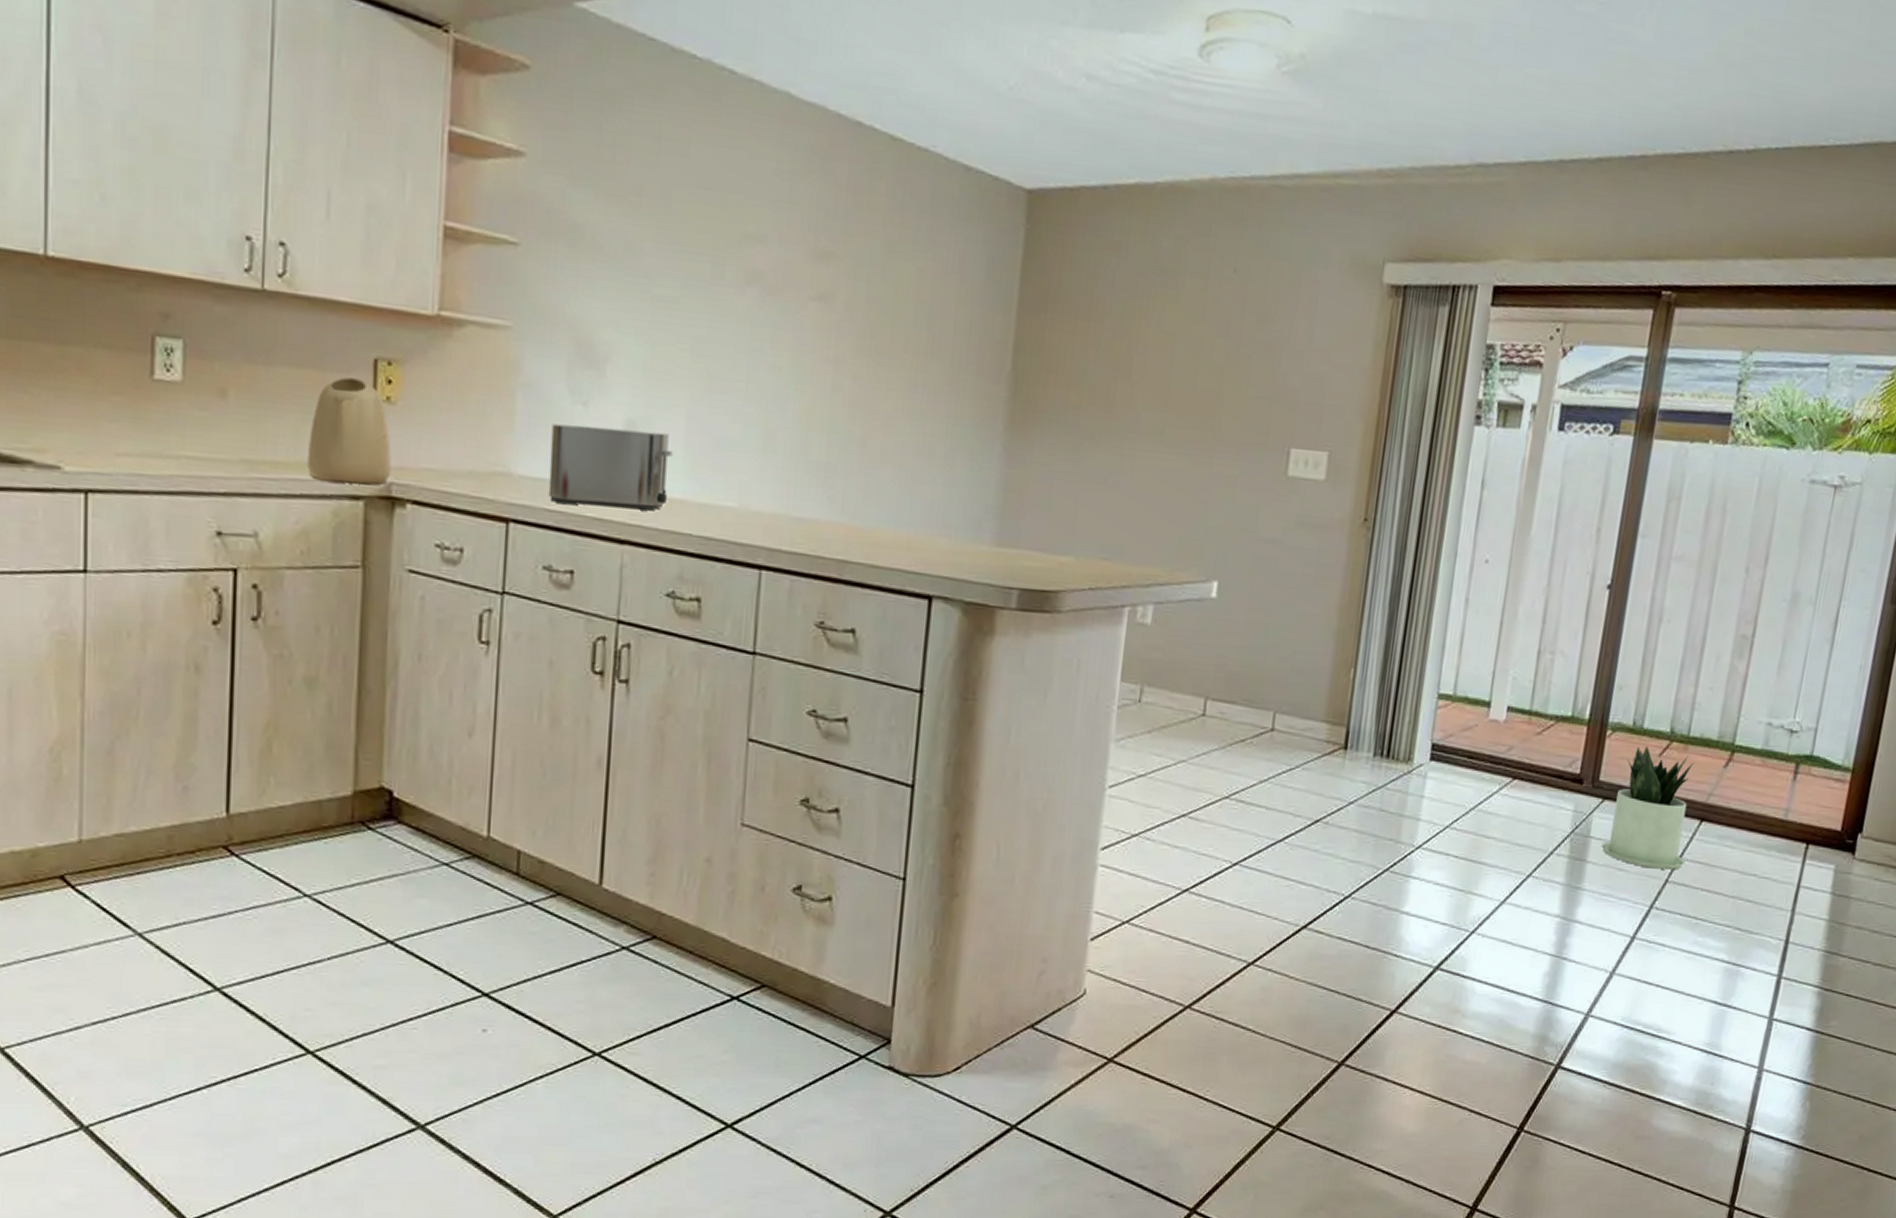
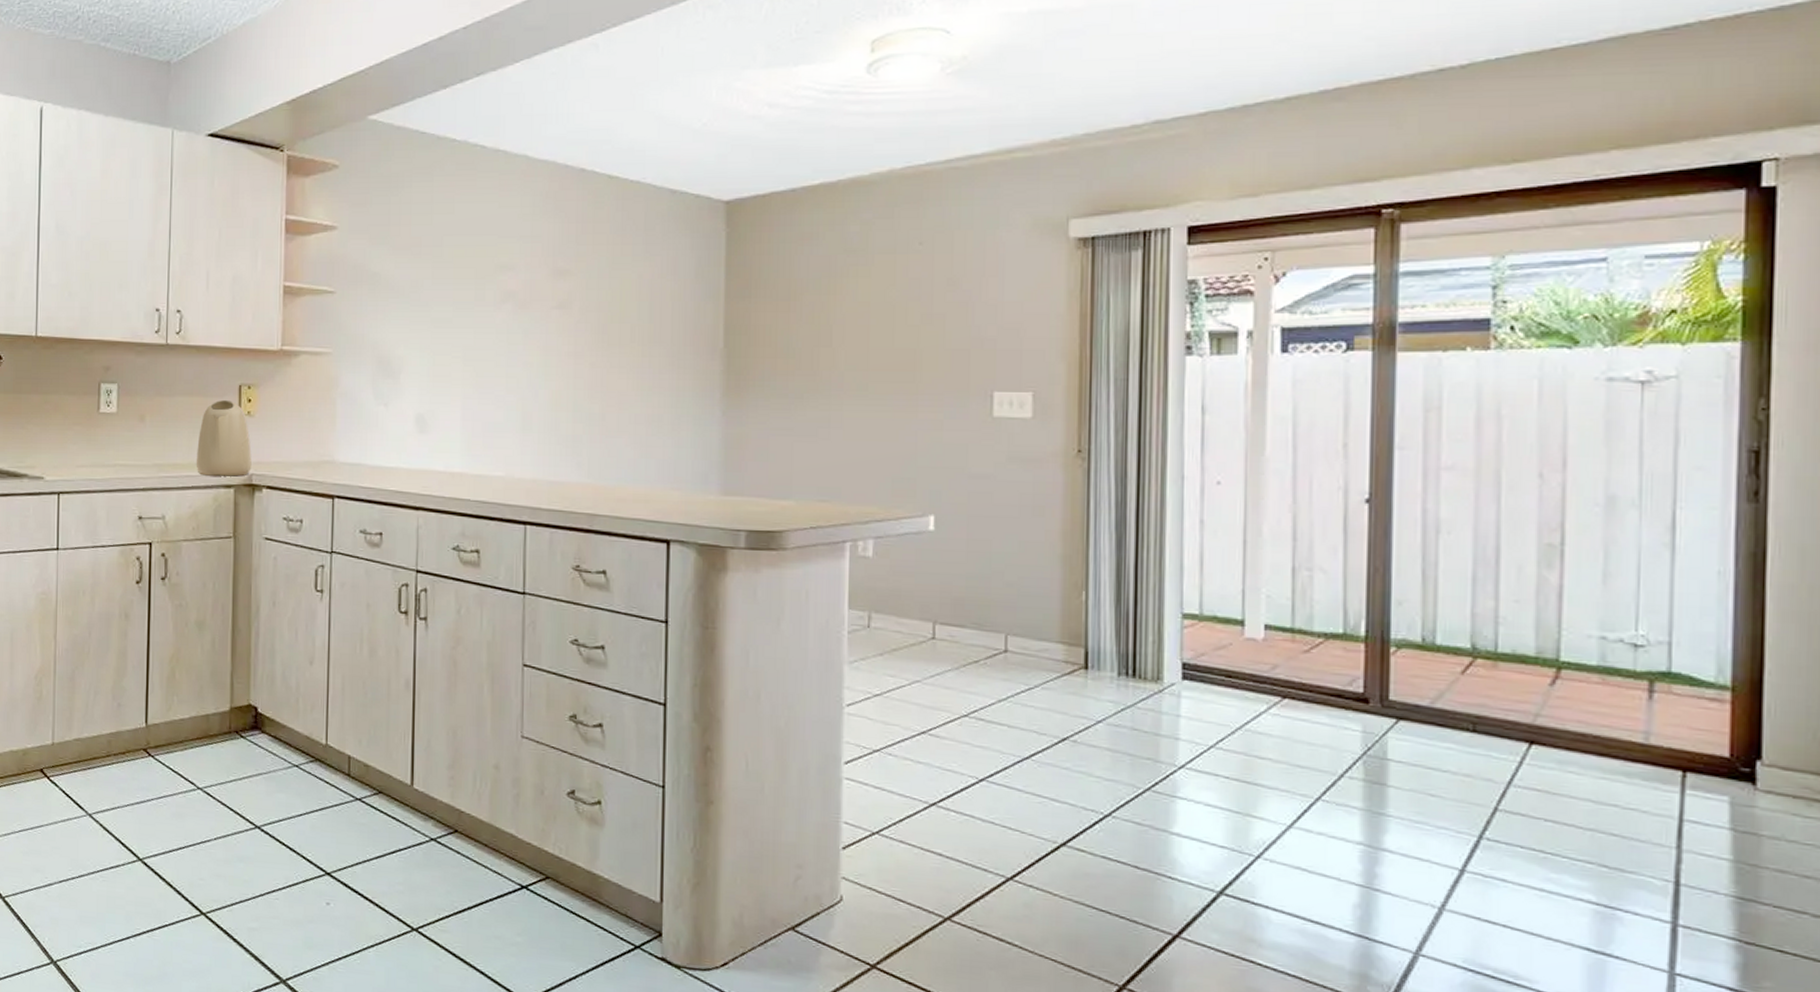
toaster: present [548,424,673,511] -> none [361,421,453,483]
planter: present [1600,746,1695,870] -> none [1402,663,1518,797]

